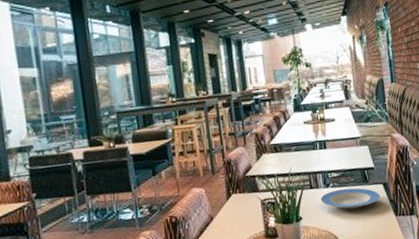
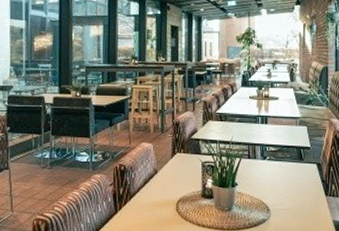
plate: present [320,188,381,210] -> none [256,162,313,183]

